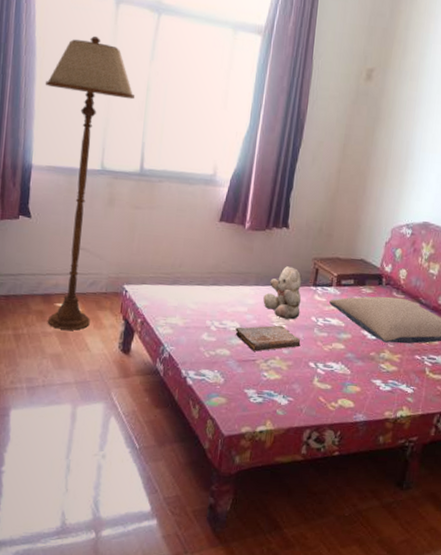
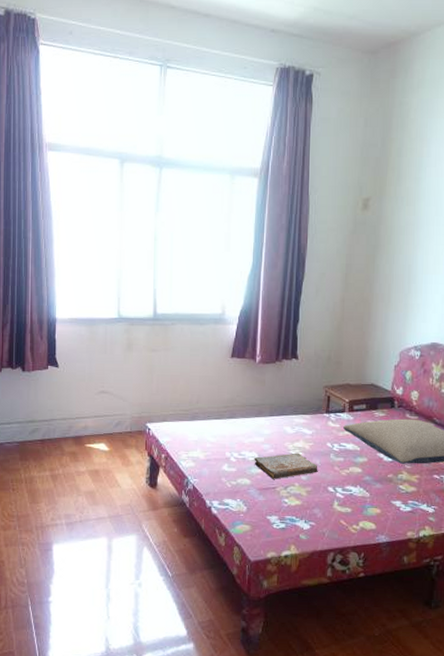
floor lamp: present [46,36,134,330] -> none [63,196,143,468]
teddy bear: present [263,266,303,320] -> none [279,396,316,447]

